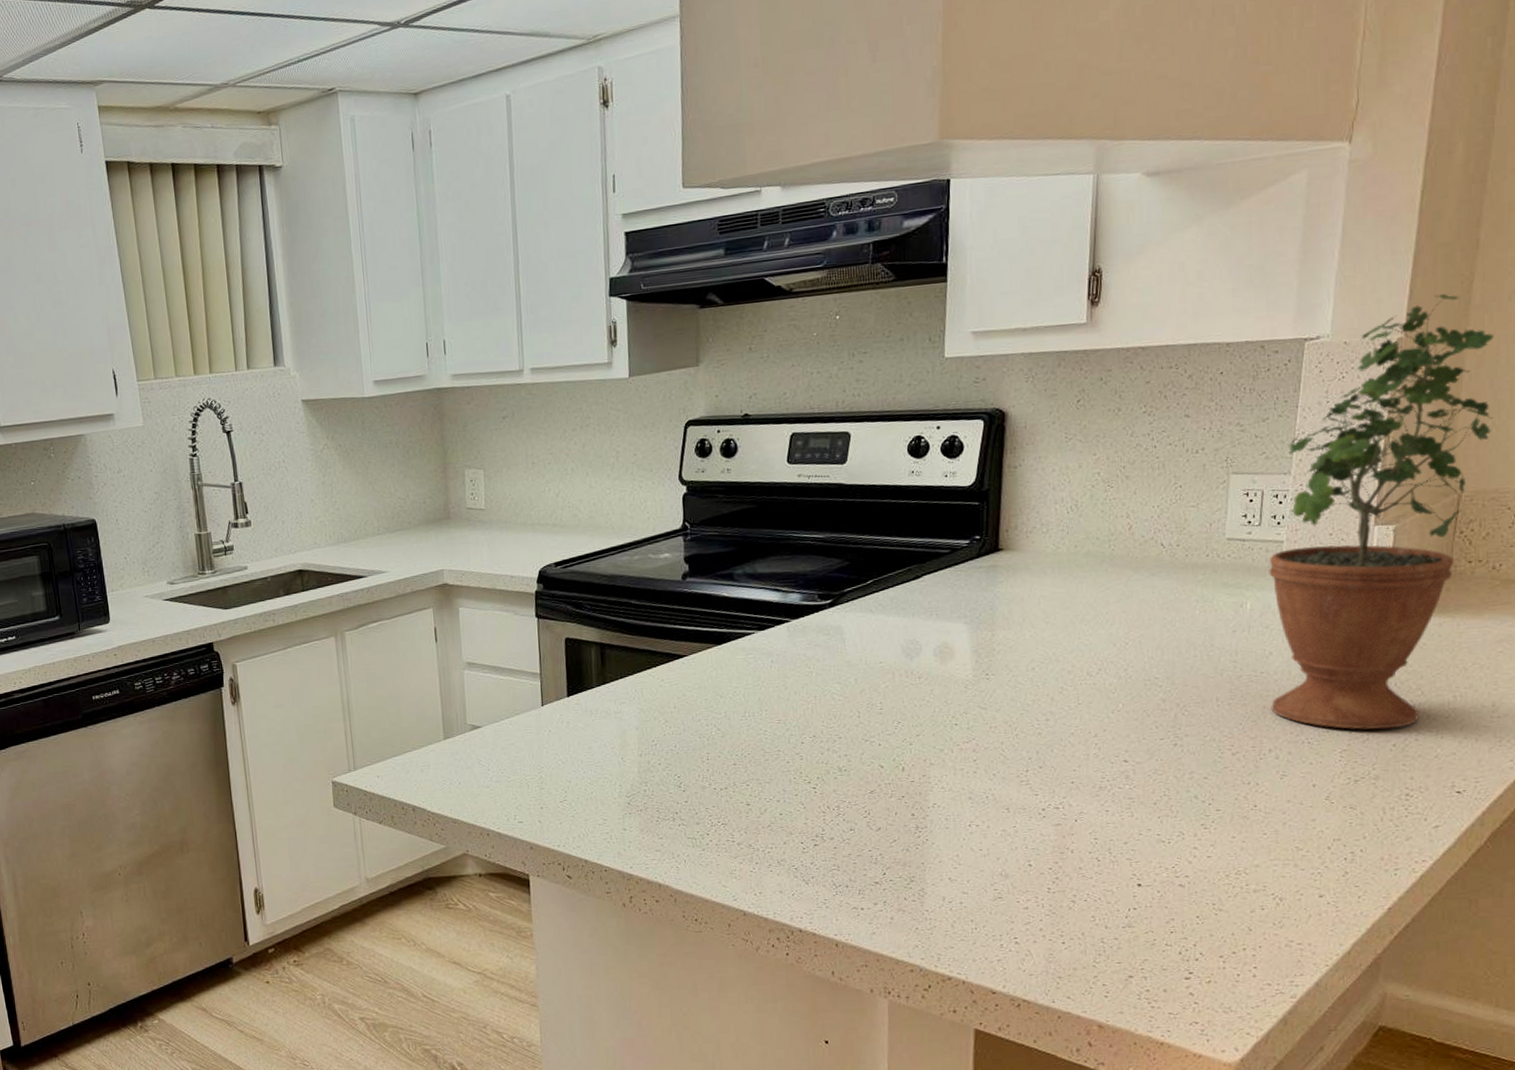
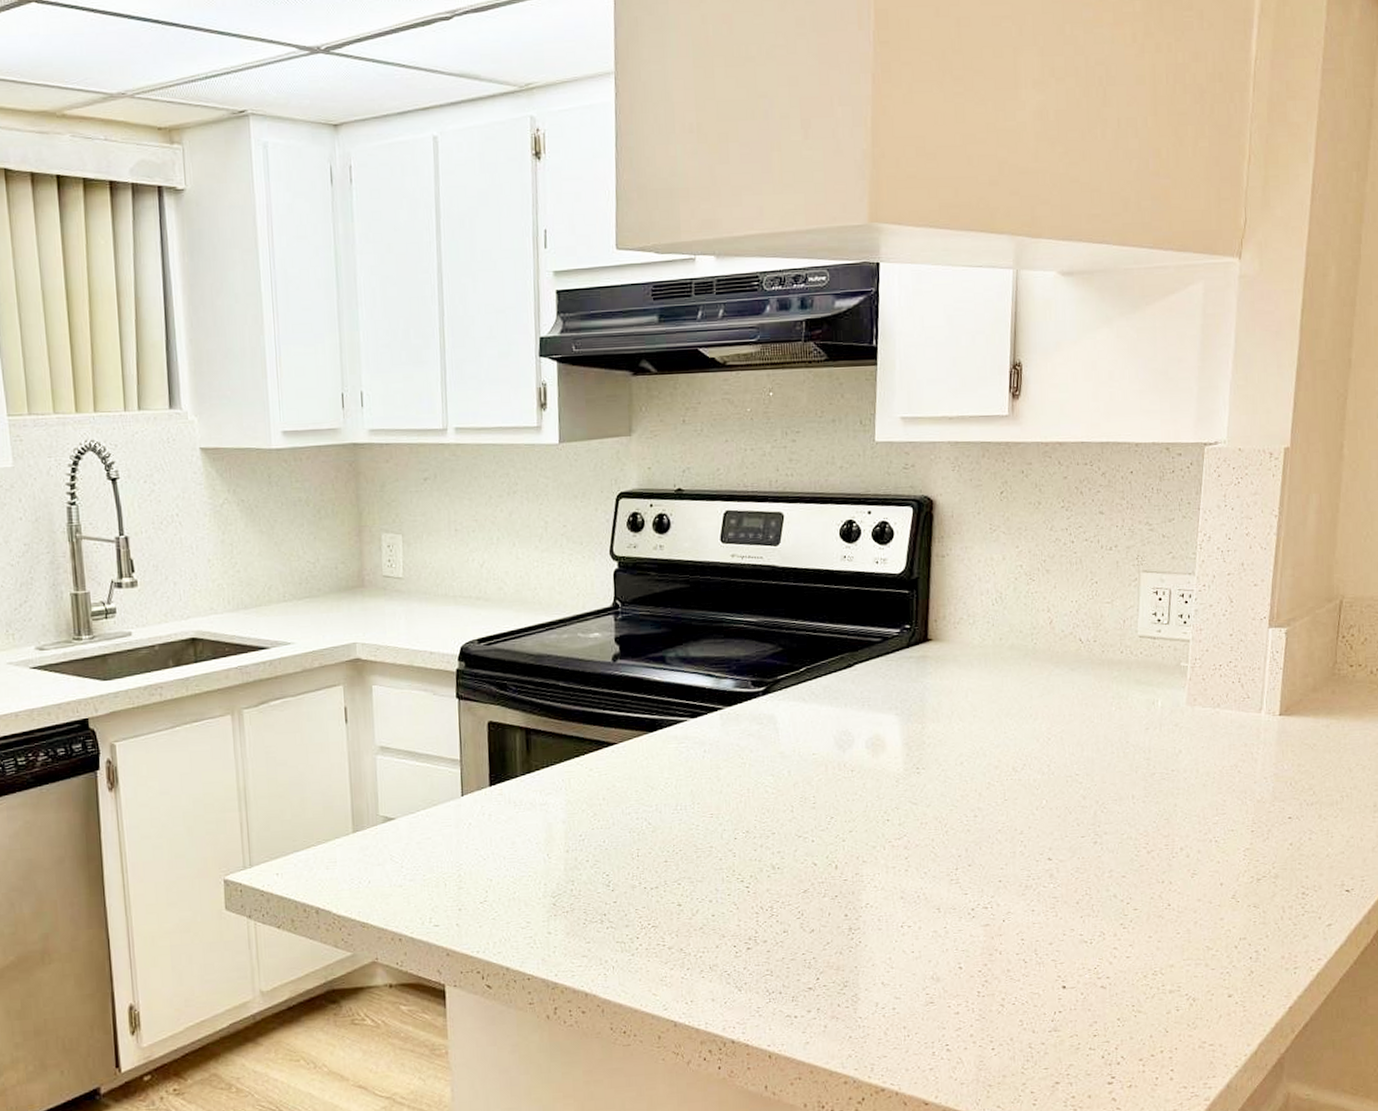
potted plant: present [1269,294,1494,730] -> none [1177,408,1367,829]

